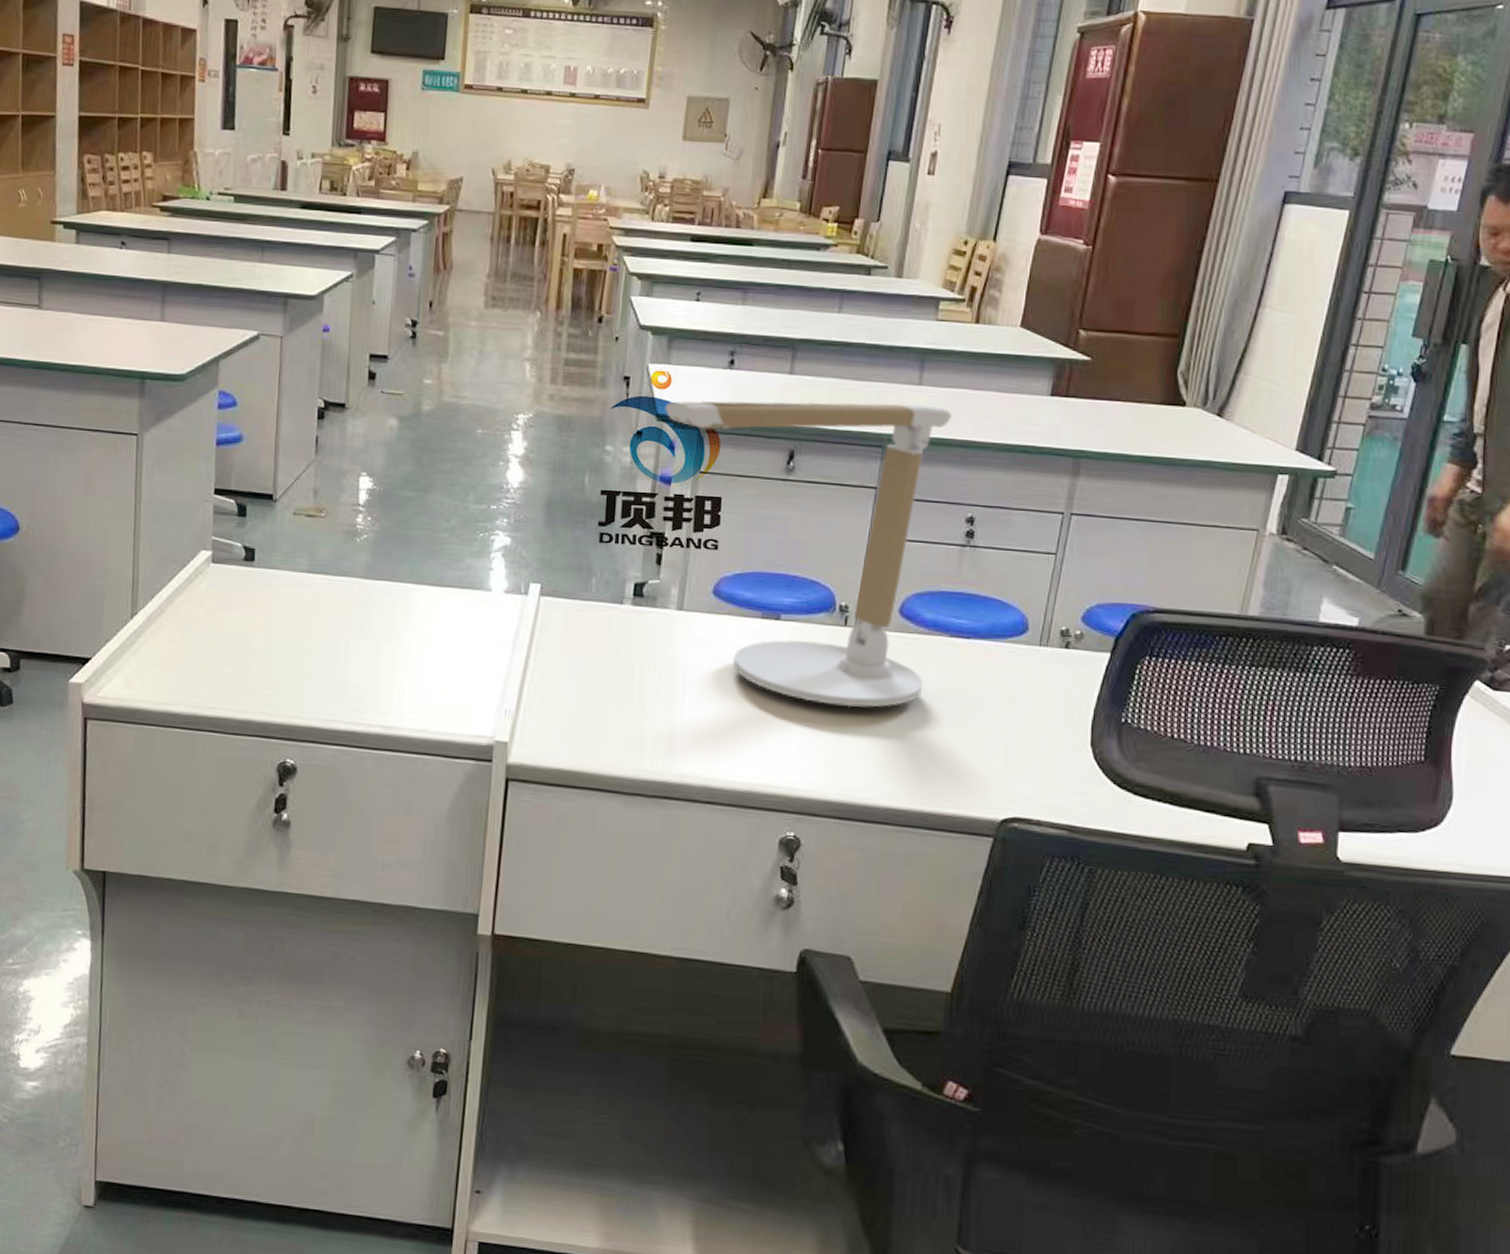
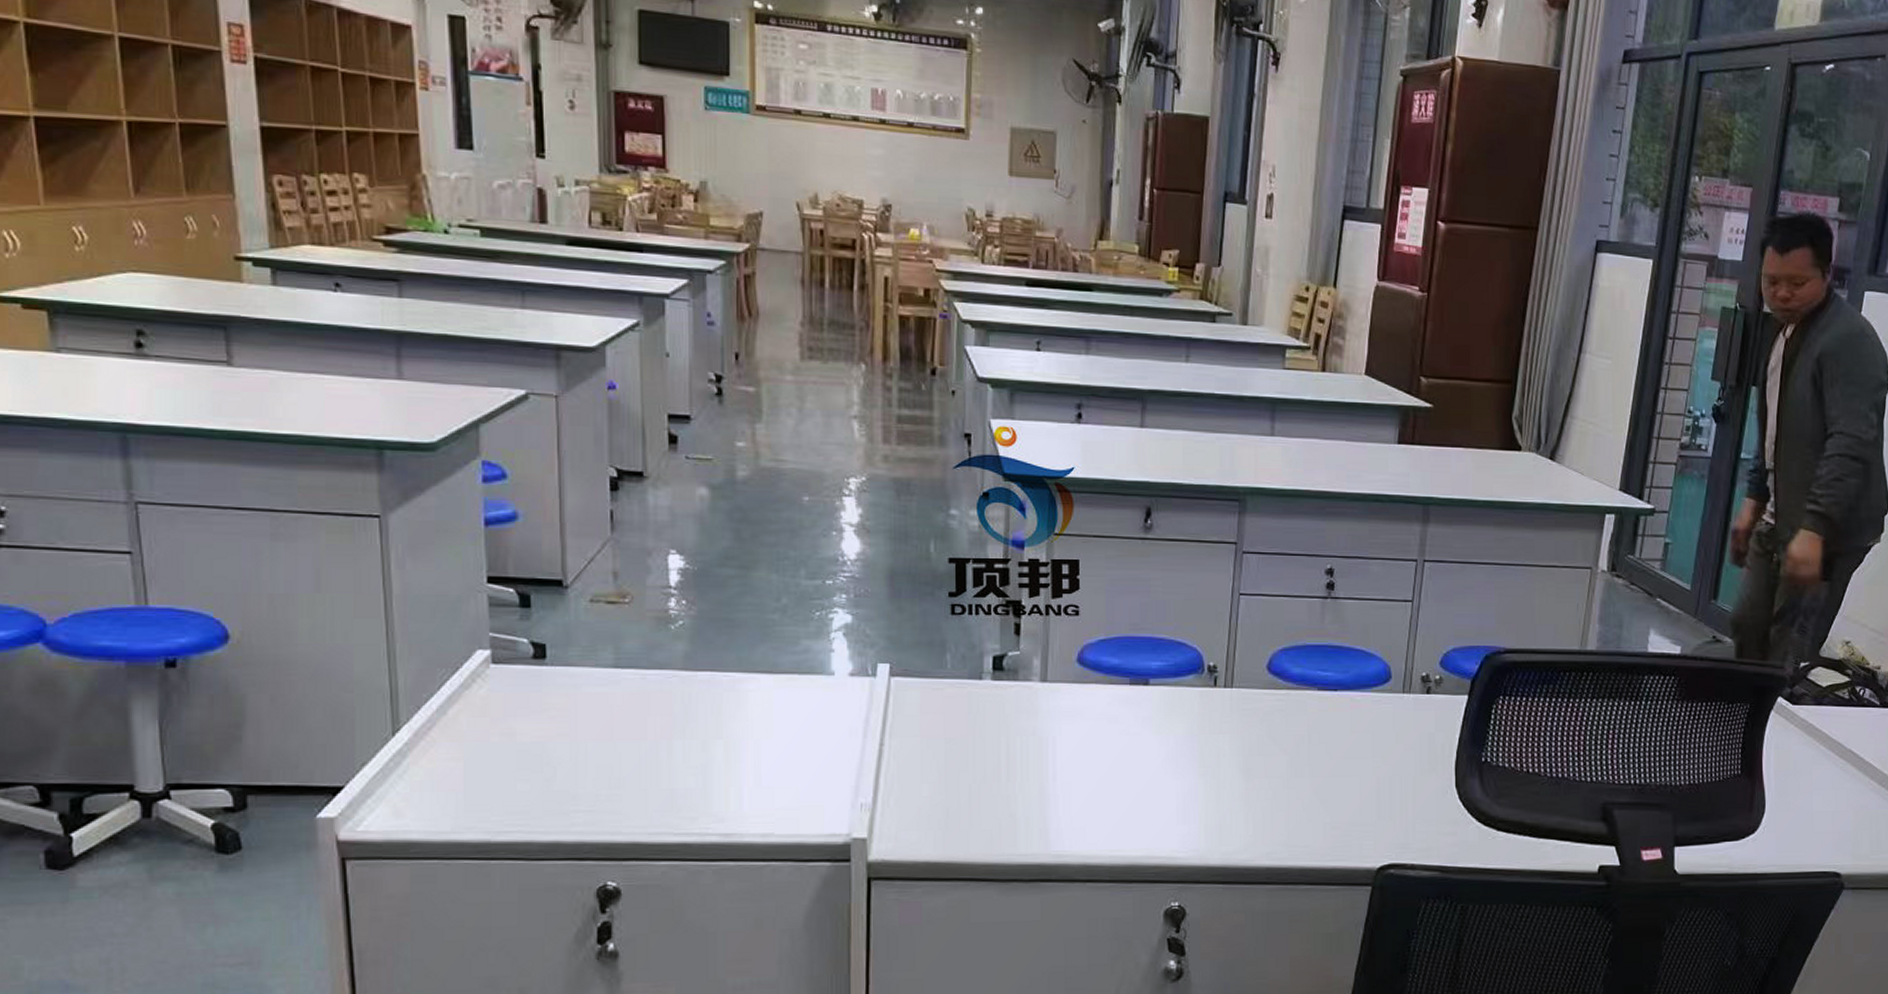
desk lamp: present [665,400,951,707] -> none [1012,454,1305,769]

